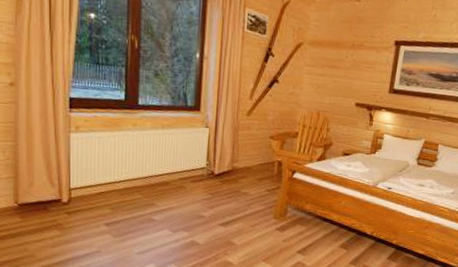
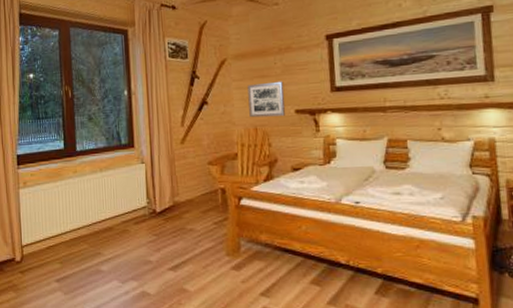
wall art: none [315,72,351,106] -> present [247,81,286,118]

